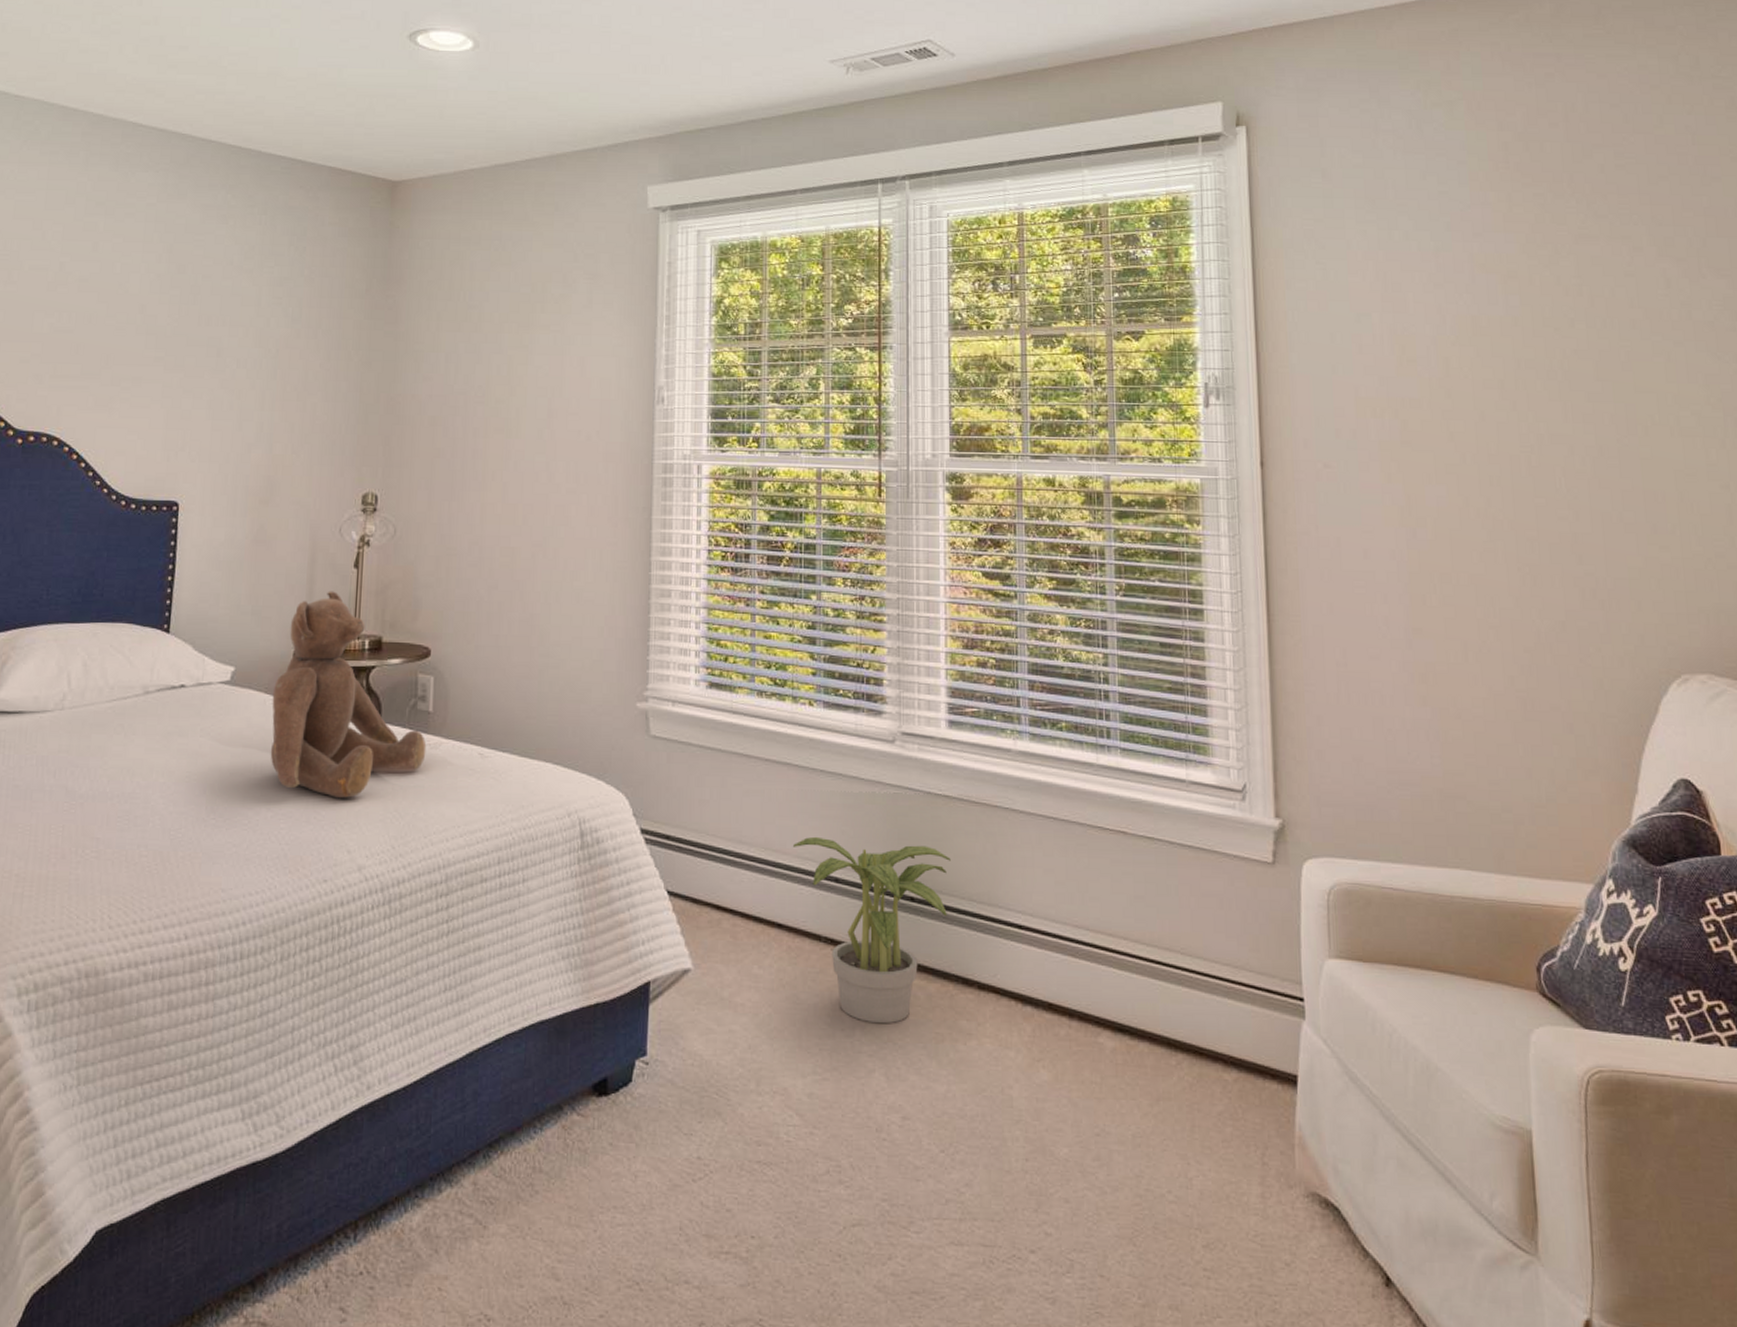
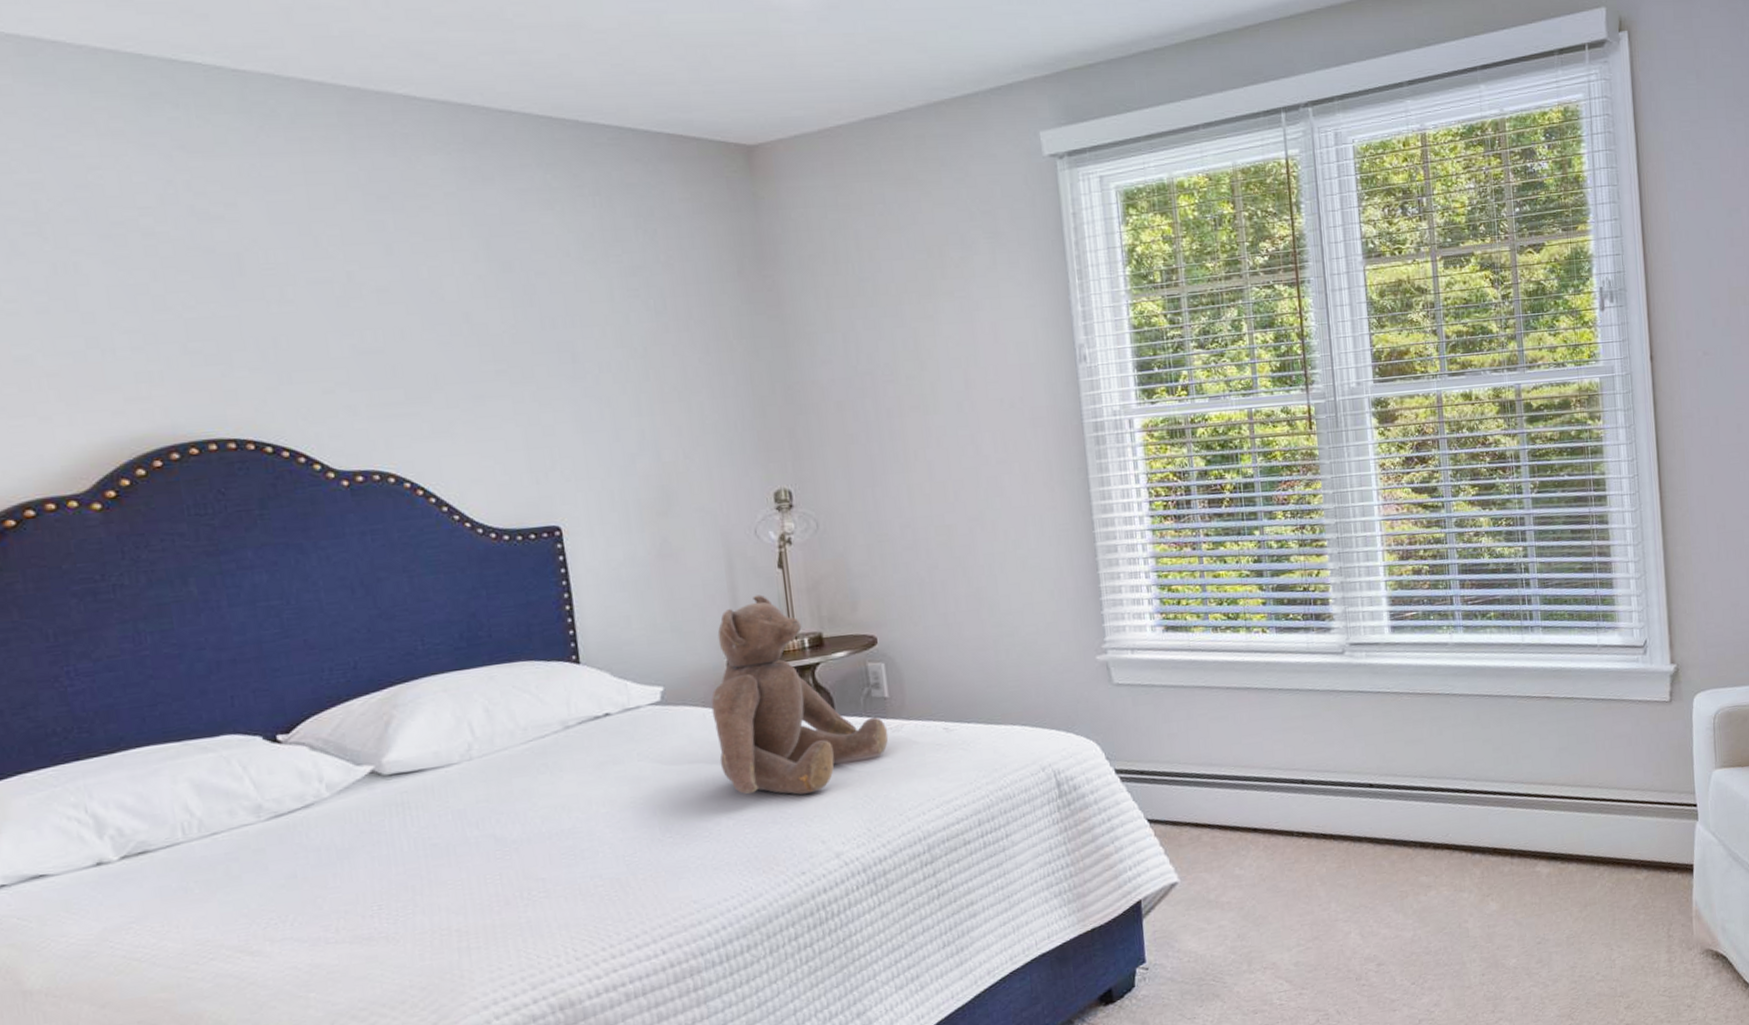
potted plant: present [793,836,951,1024] -> none [1260,738,1402,895]

